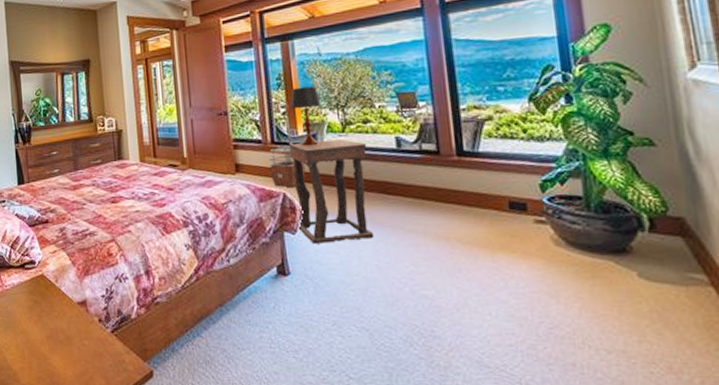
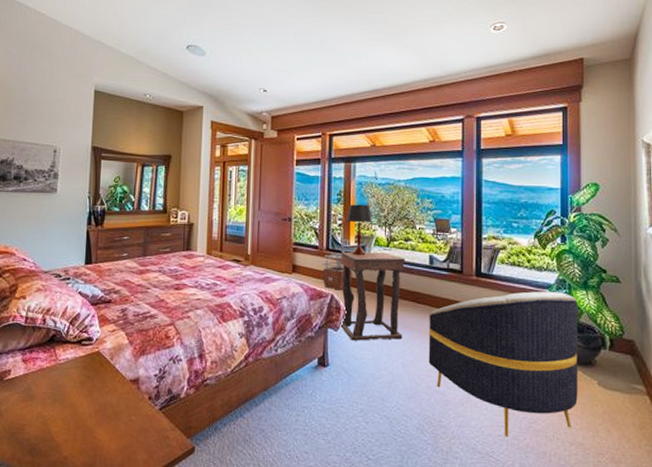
armchair: none [403,164,612,347] -> present [428,290,579,438]

